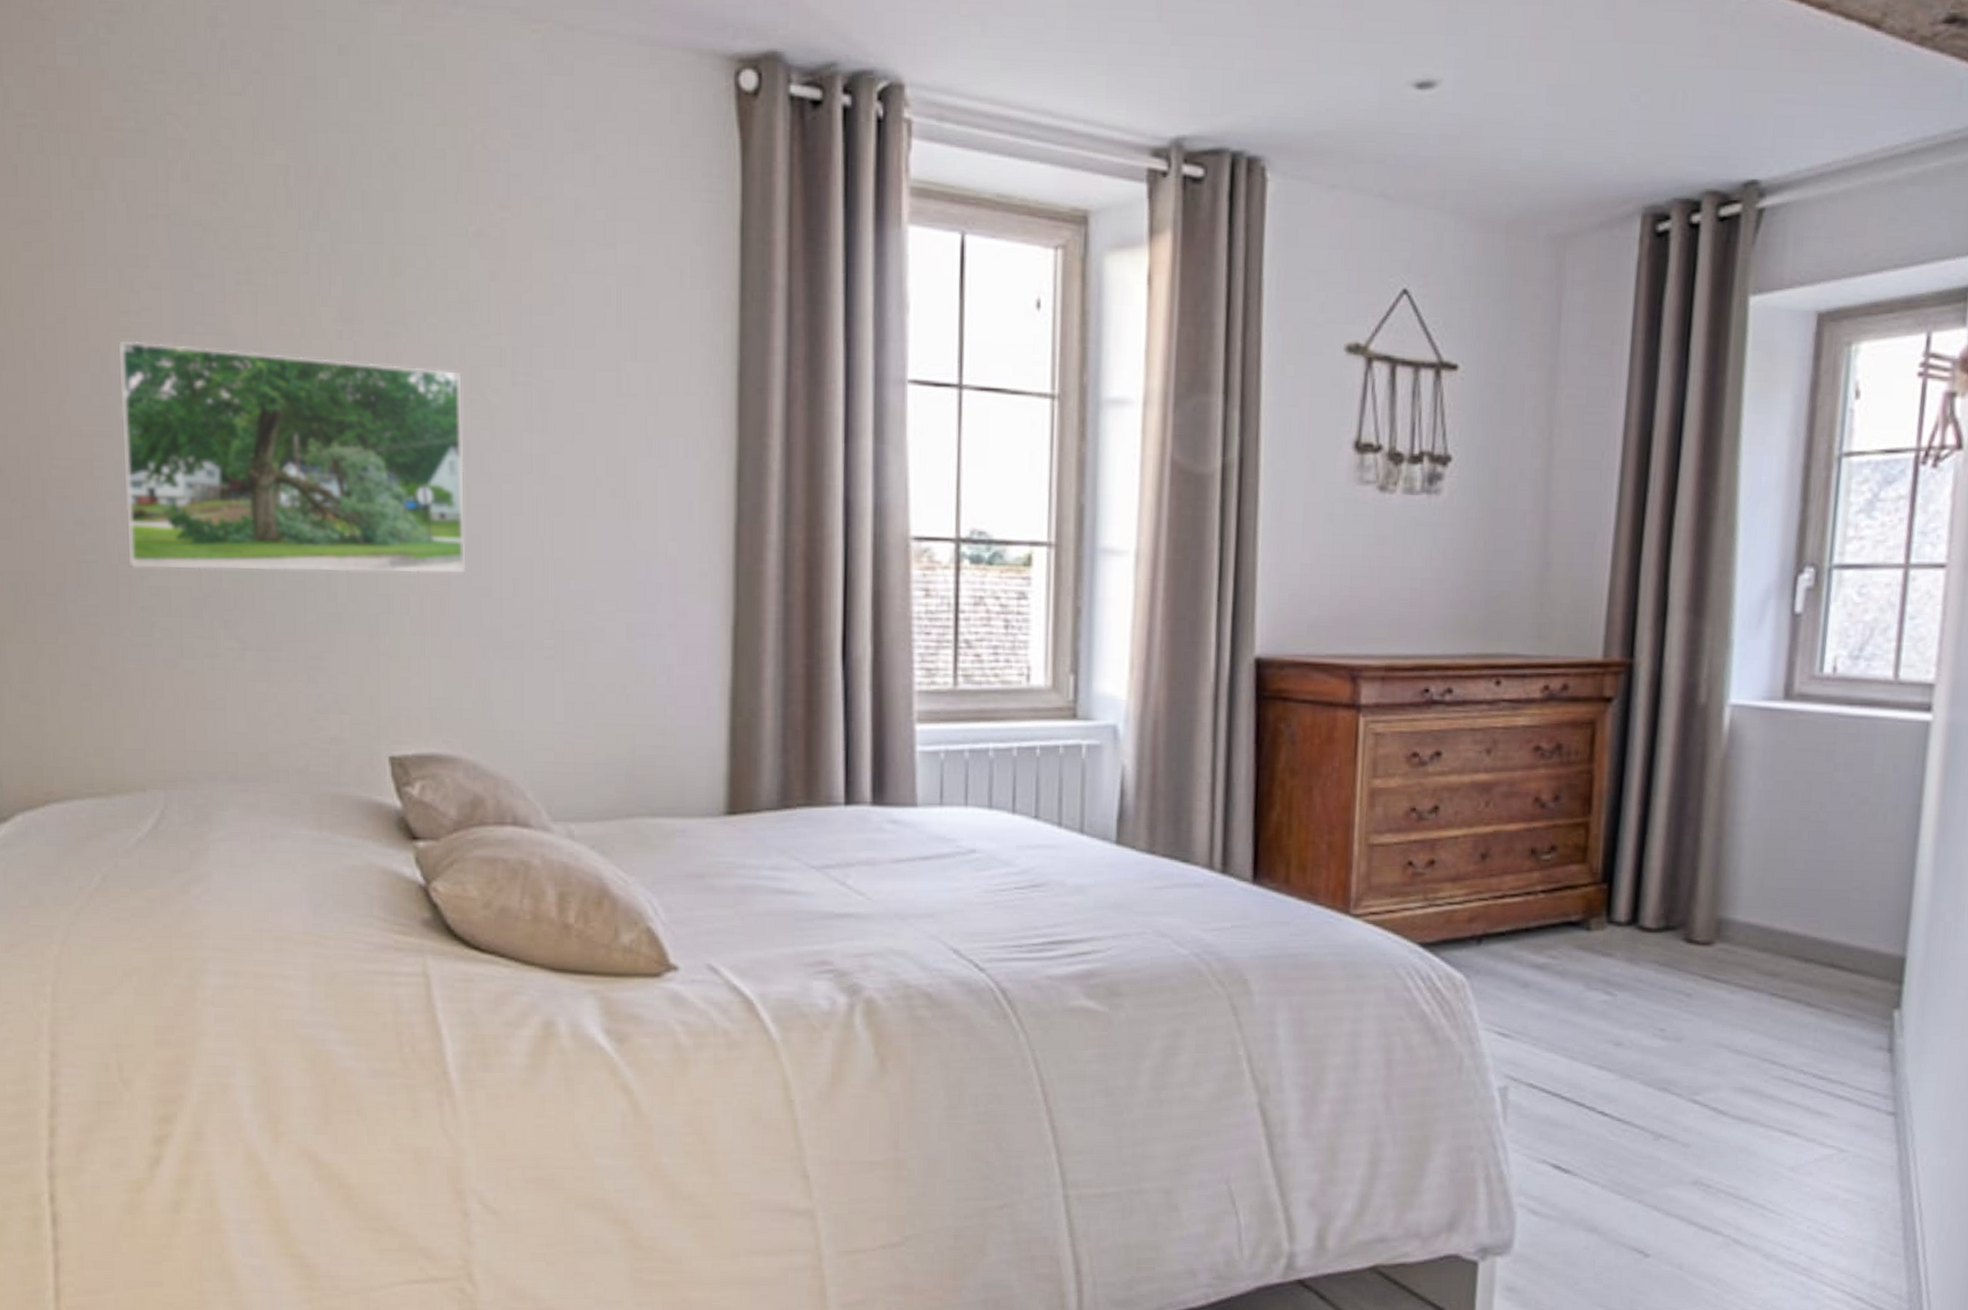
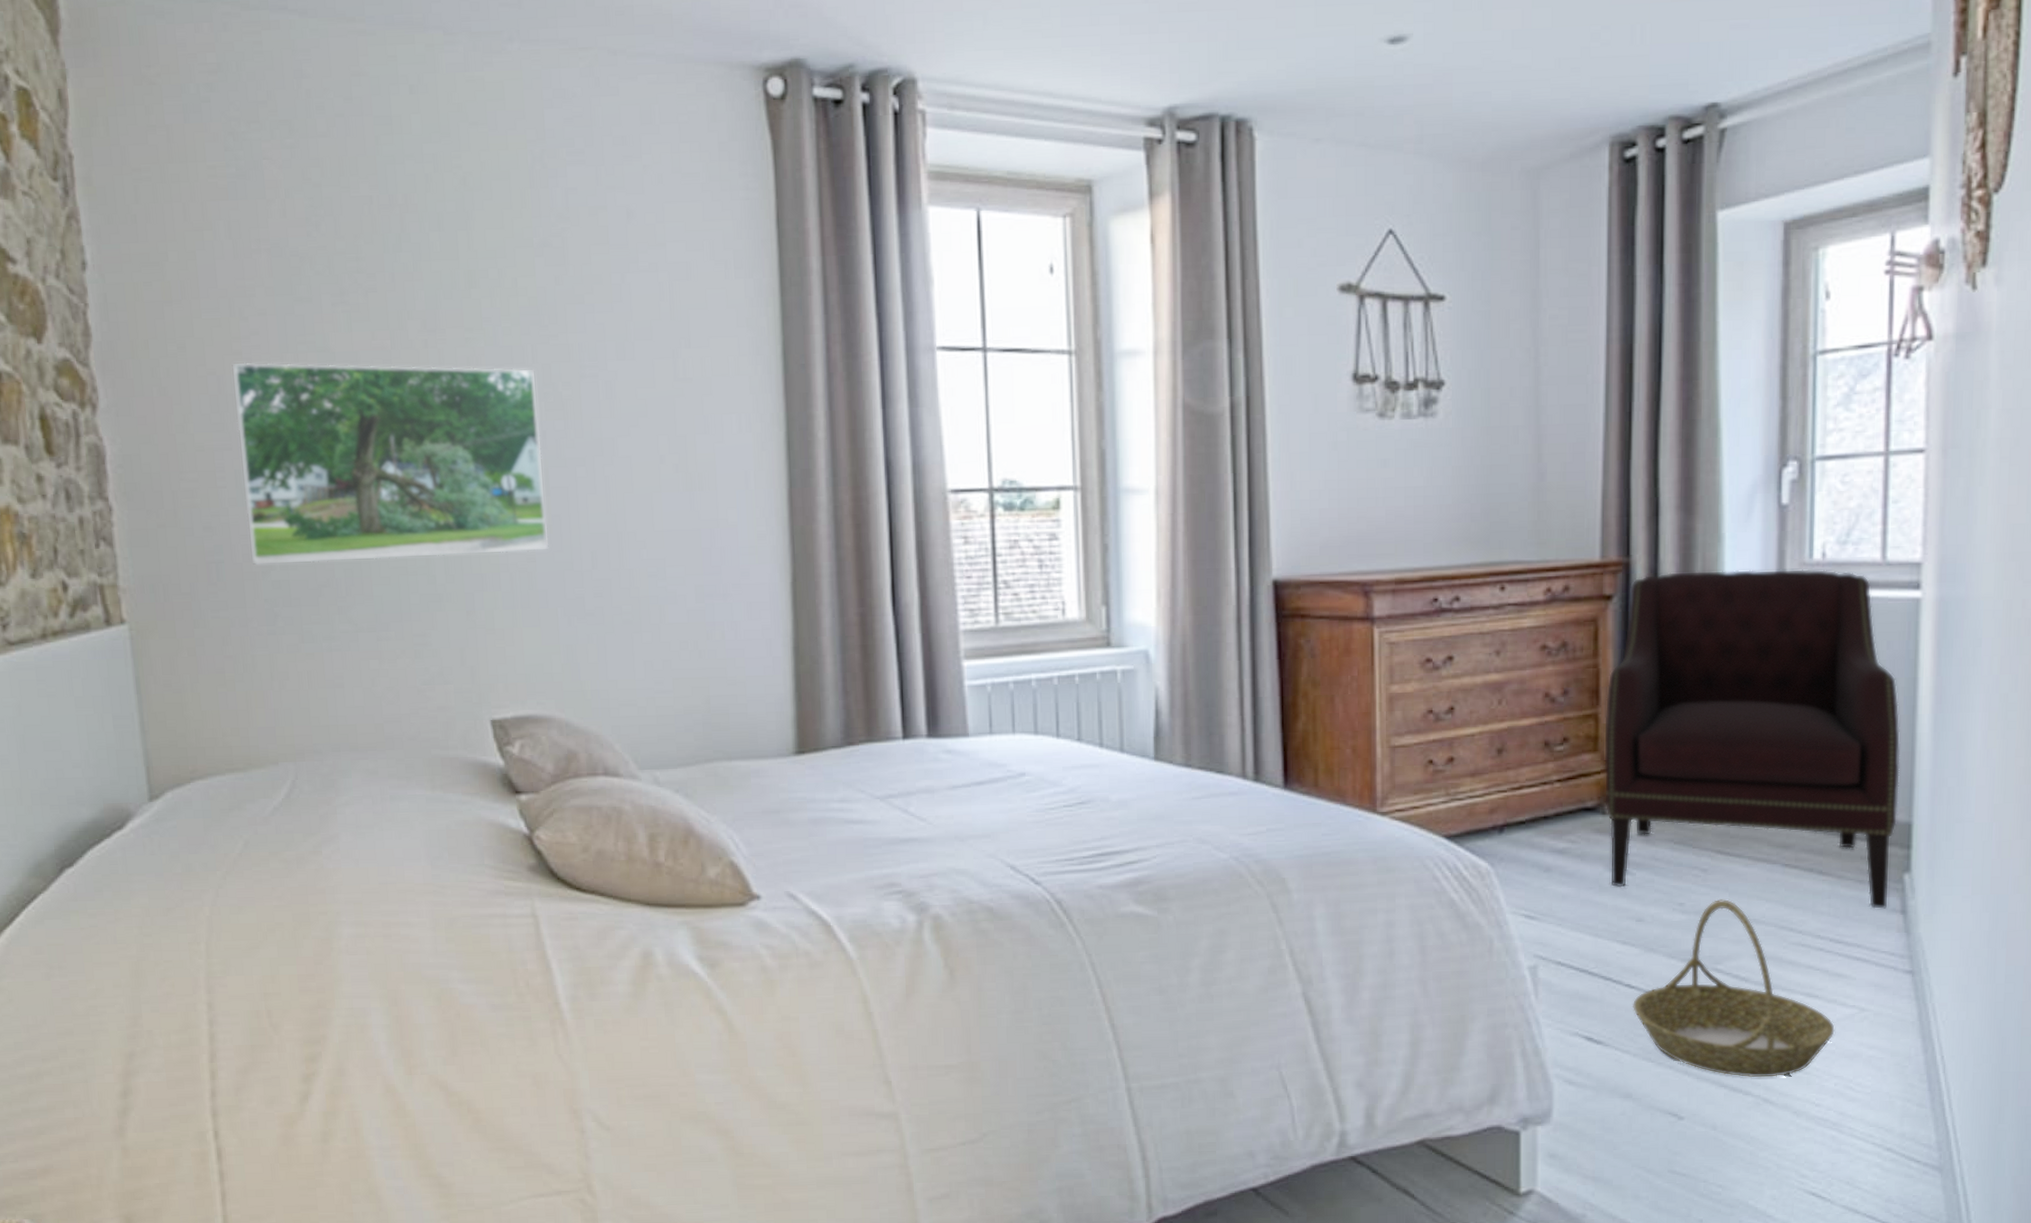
armchair: none [1590,677,1901,1047] -> present [1604,569,1901,910]
basket: none [1604,1027,1812,1217] -> present [1633,899,1835,1078]

